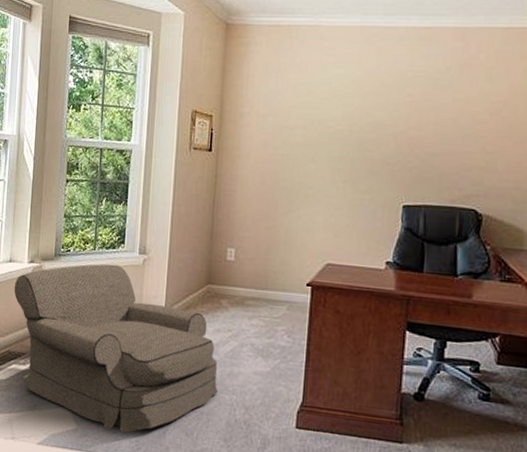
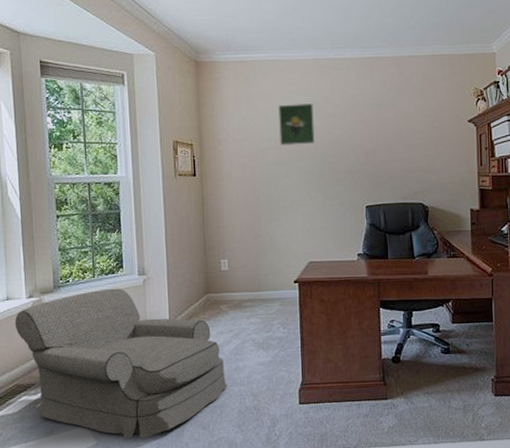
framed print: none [309,77,353,127] -> present [277,103,315,146]

